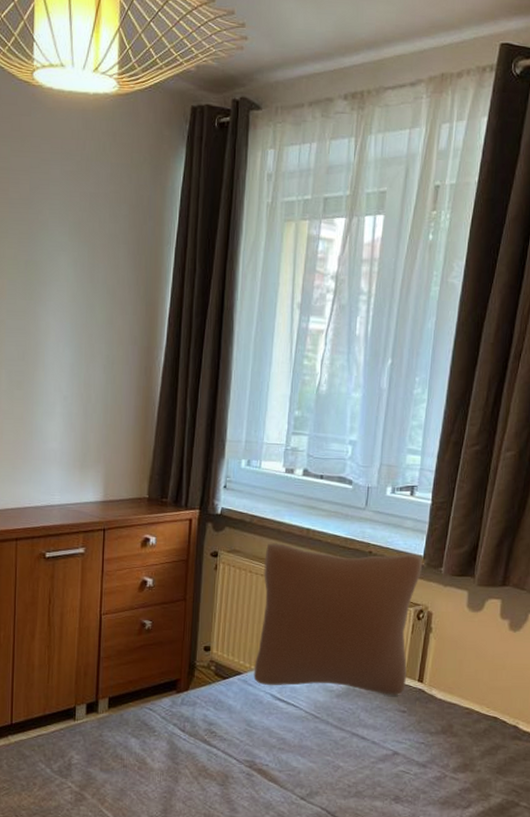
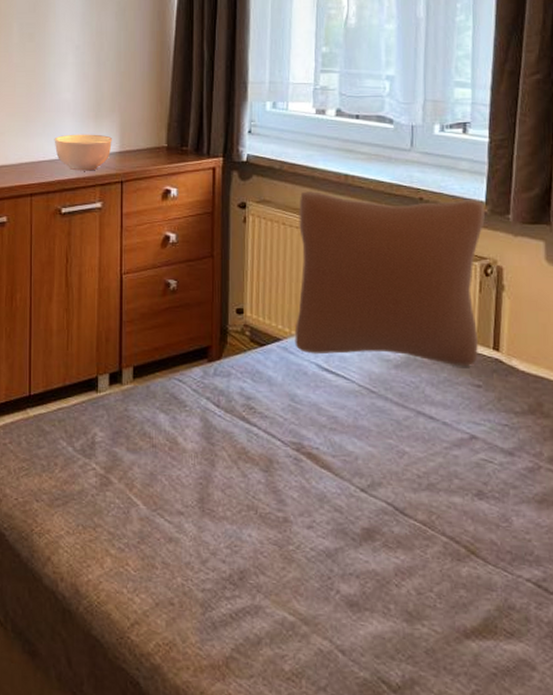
bowl: none [40,482,96,518] -> present [54,134,112,171]

